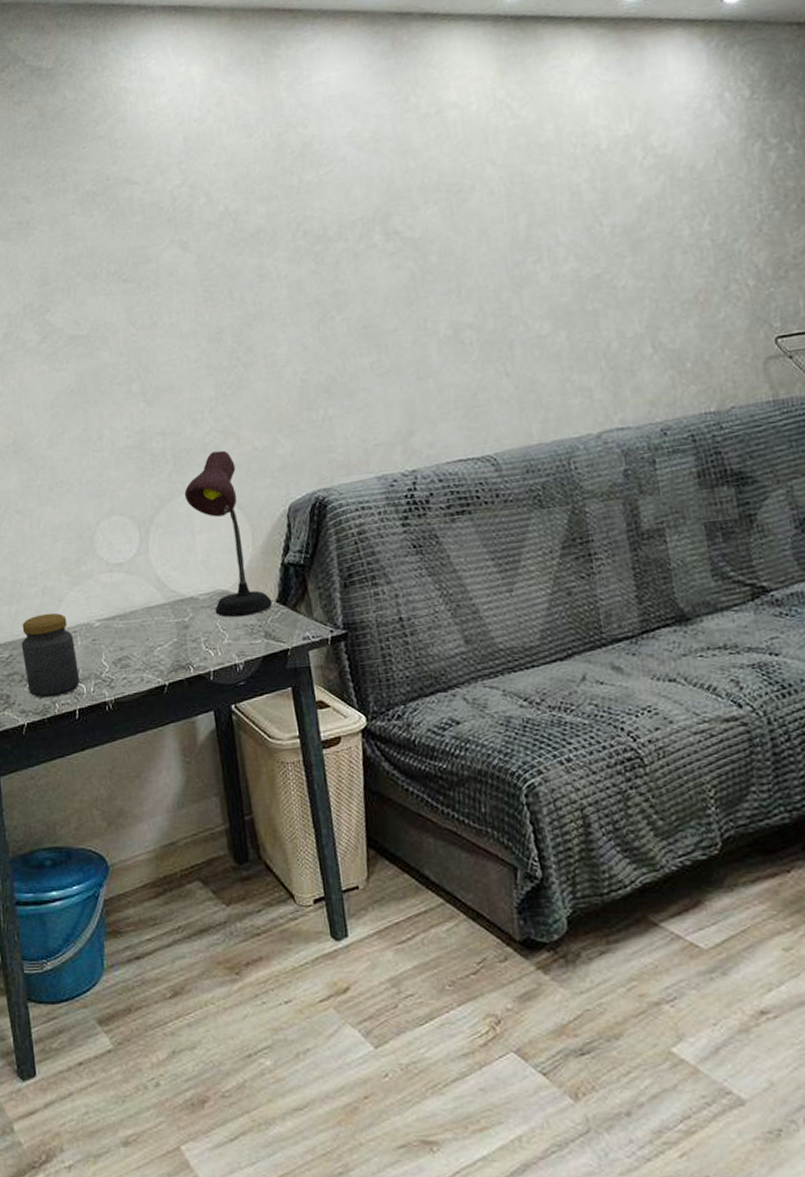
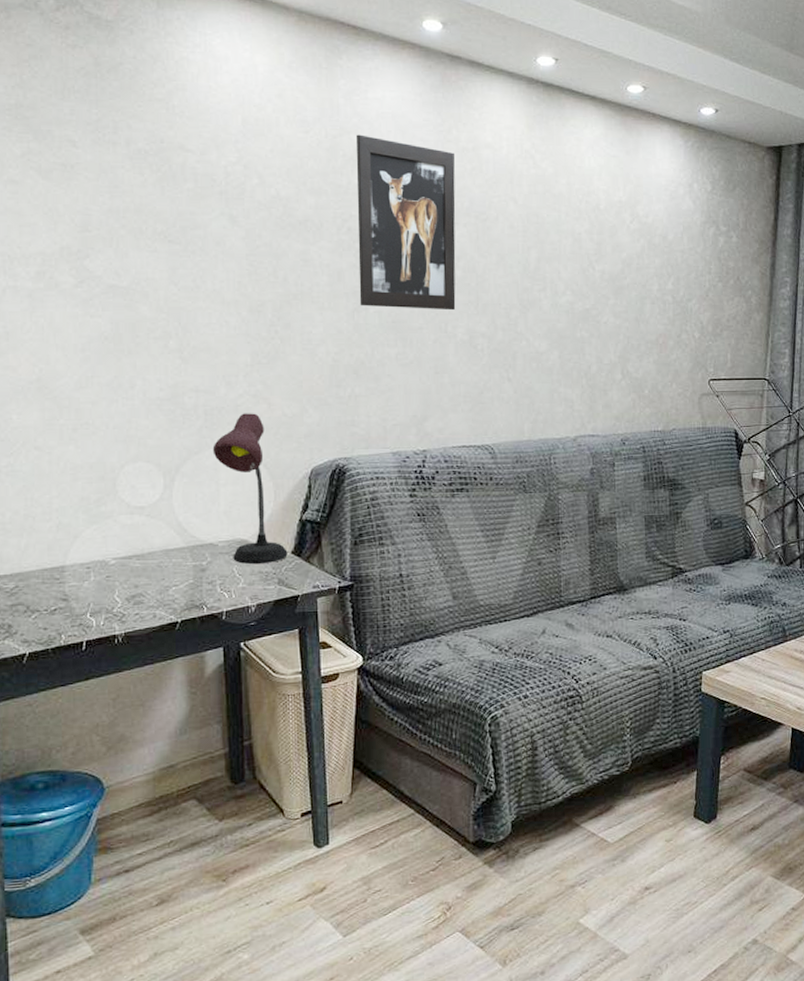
jar: present [21,612,81,698] -> none [29,548,91,629]
wall art: none [302,122,435,316] -> present [355,134,456,311]

